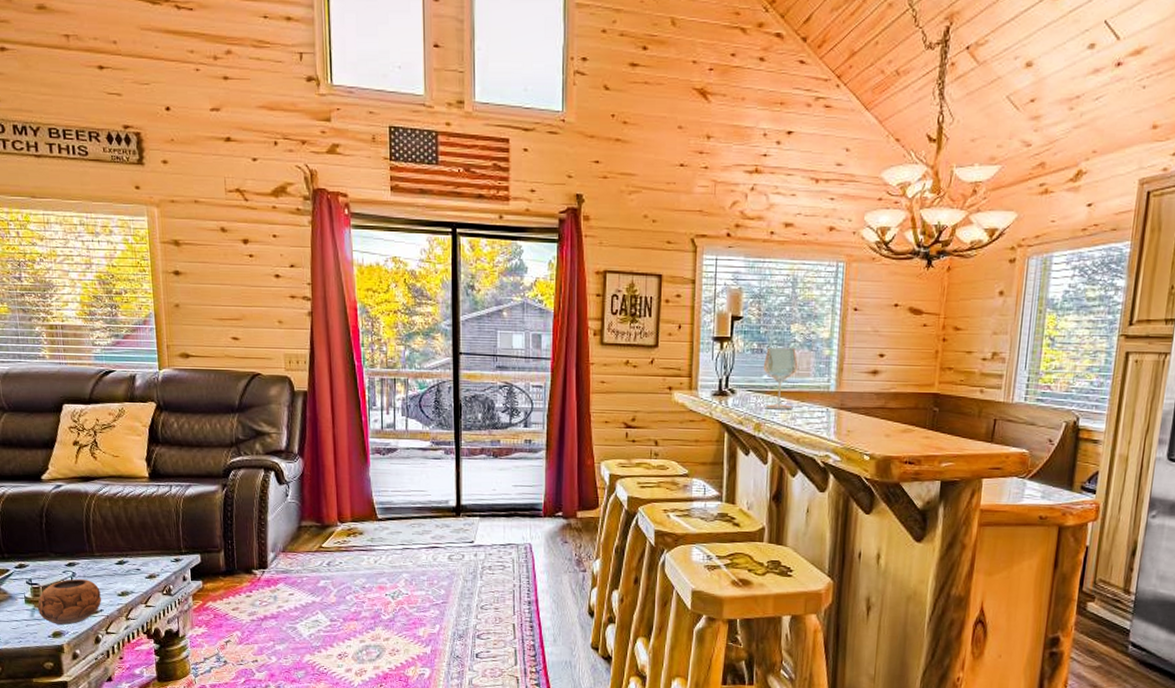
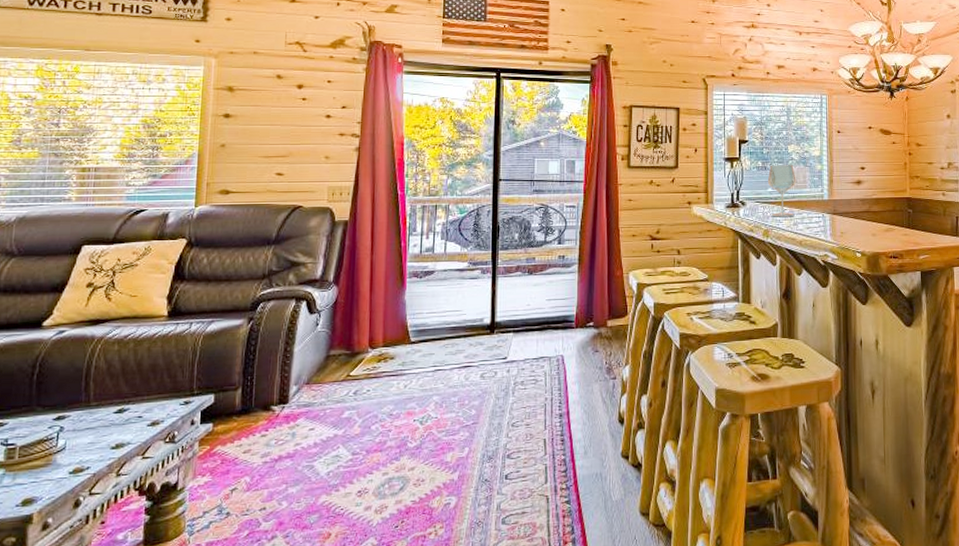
decorative bowl: present [38,579,102,625] -> none [9,434,91,490]

